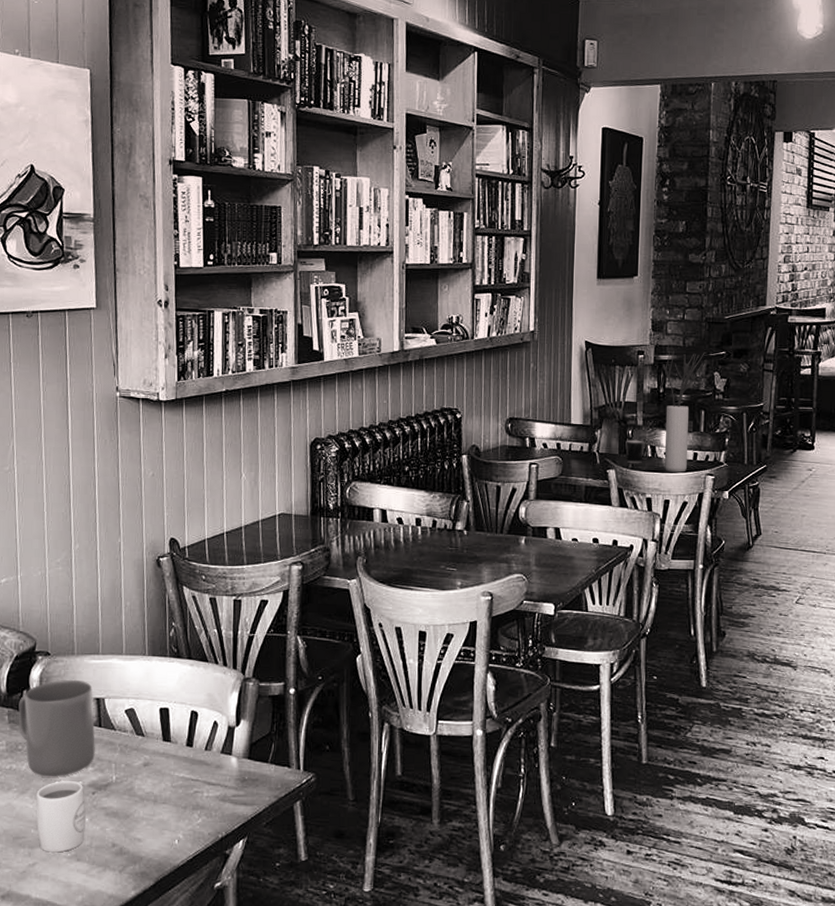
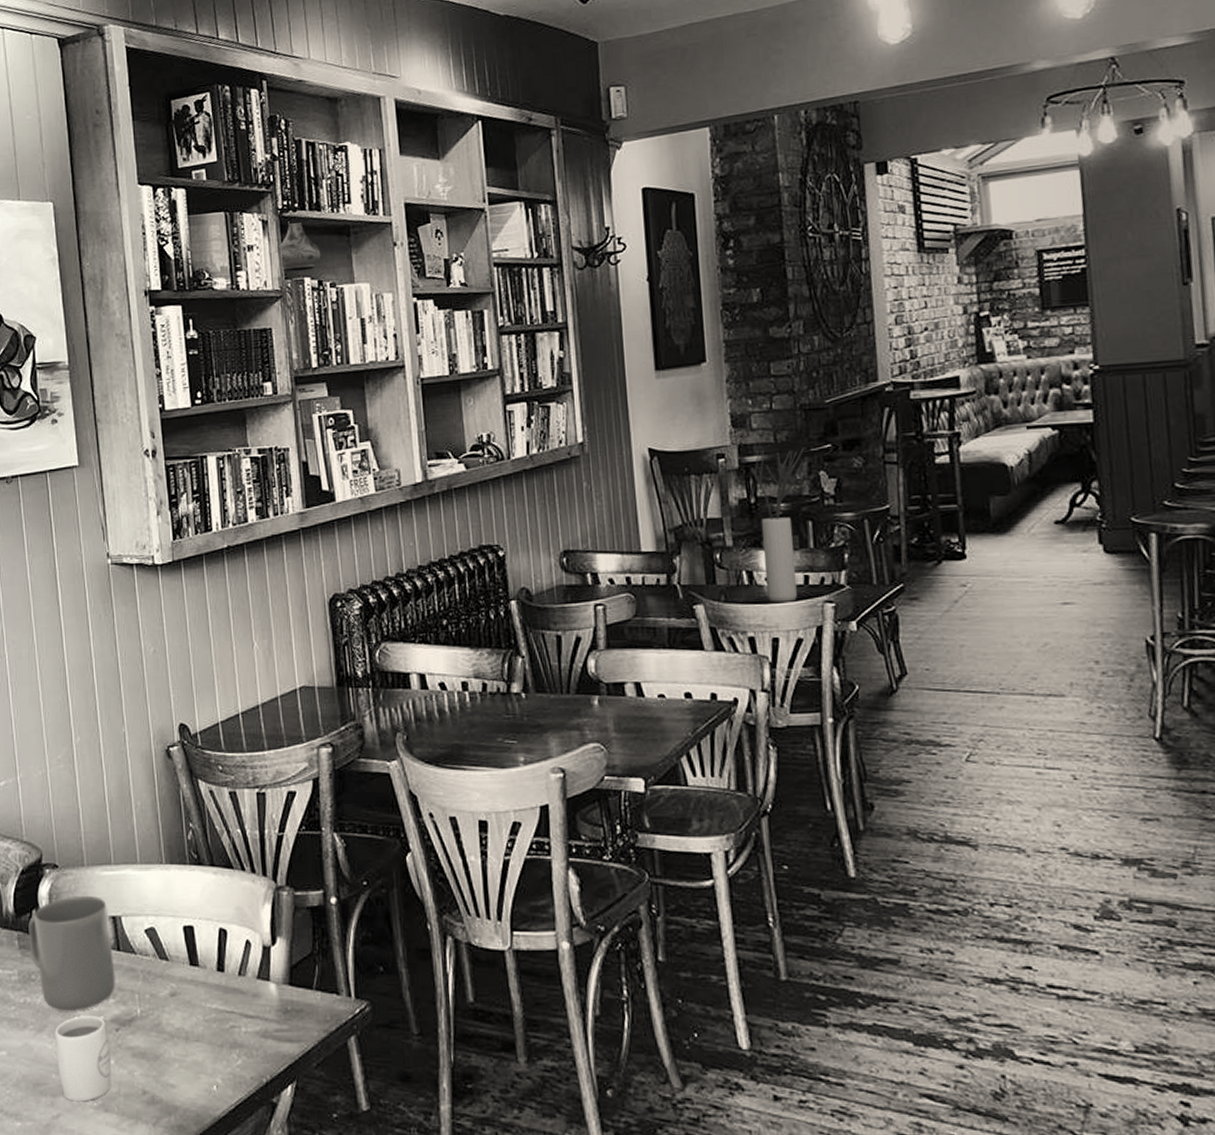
decorative vase: none [294,115,330,160] -> present [279,221,321,272]
mug: present [625,440,649,464] -> none [713,565,746,596]

